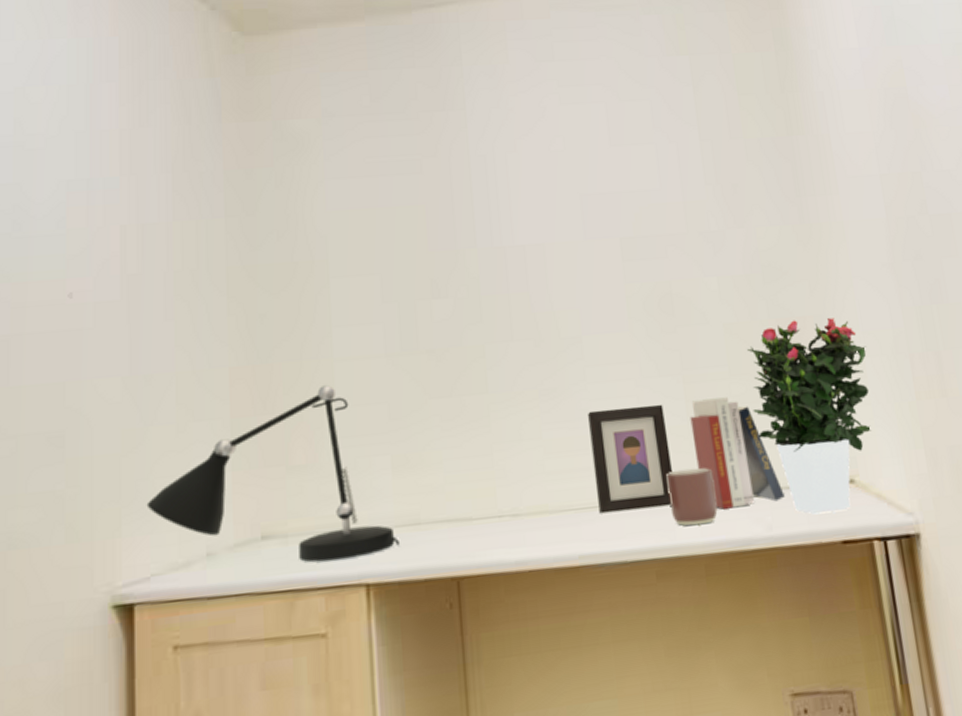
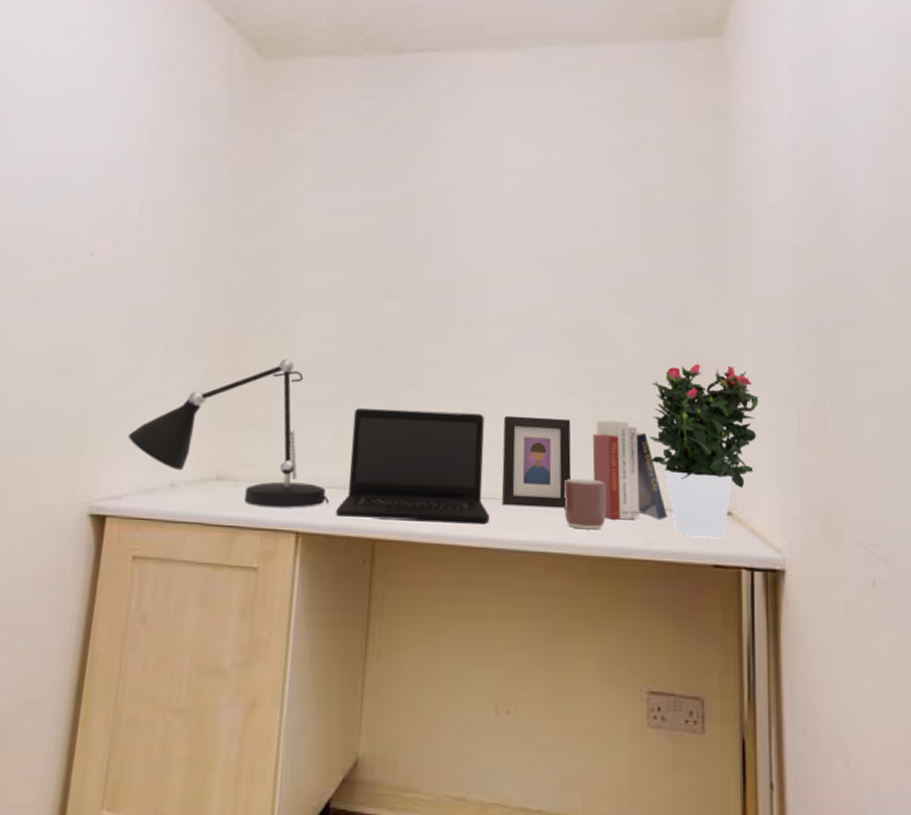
laptop: none [409,414,588,559] -> present [336,408,489,523]

